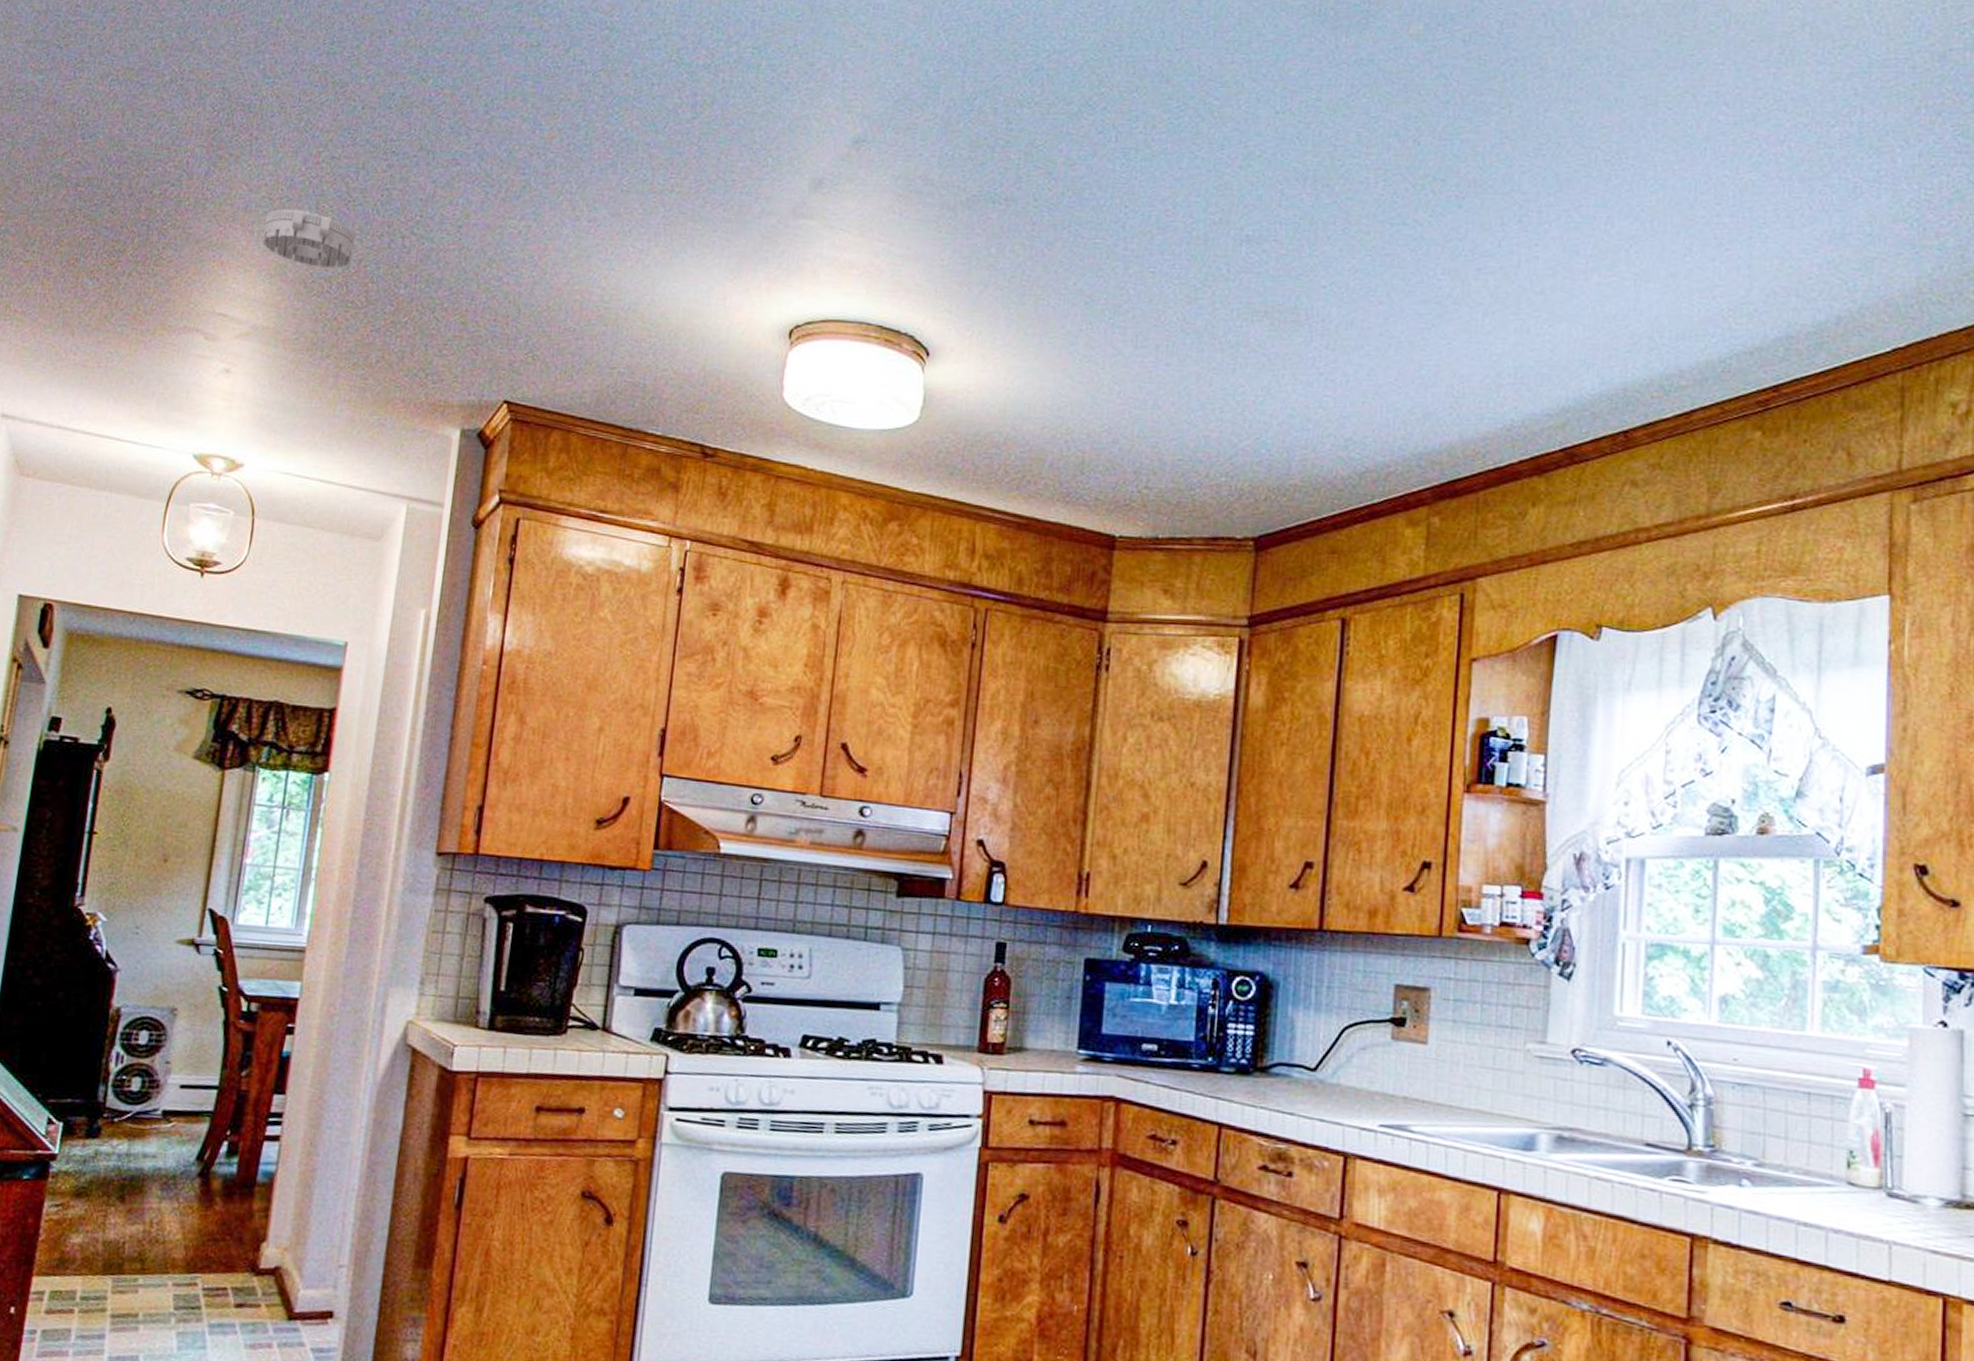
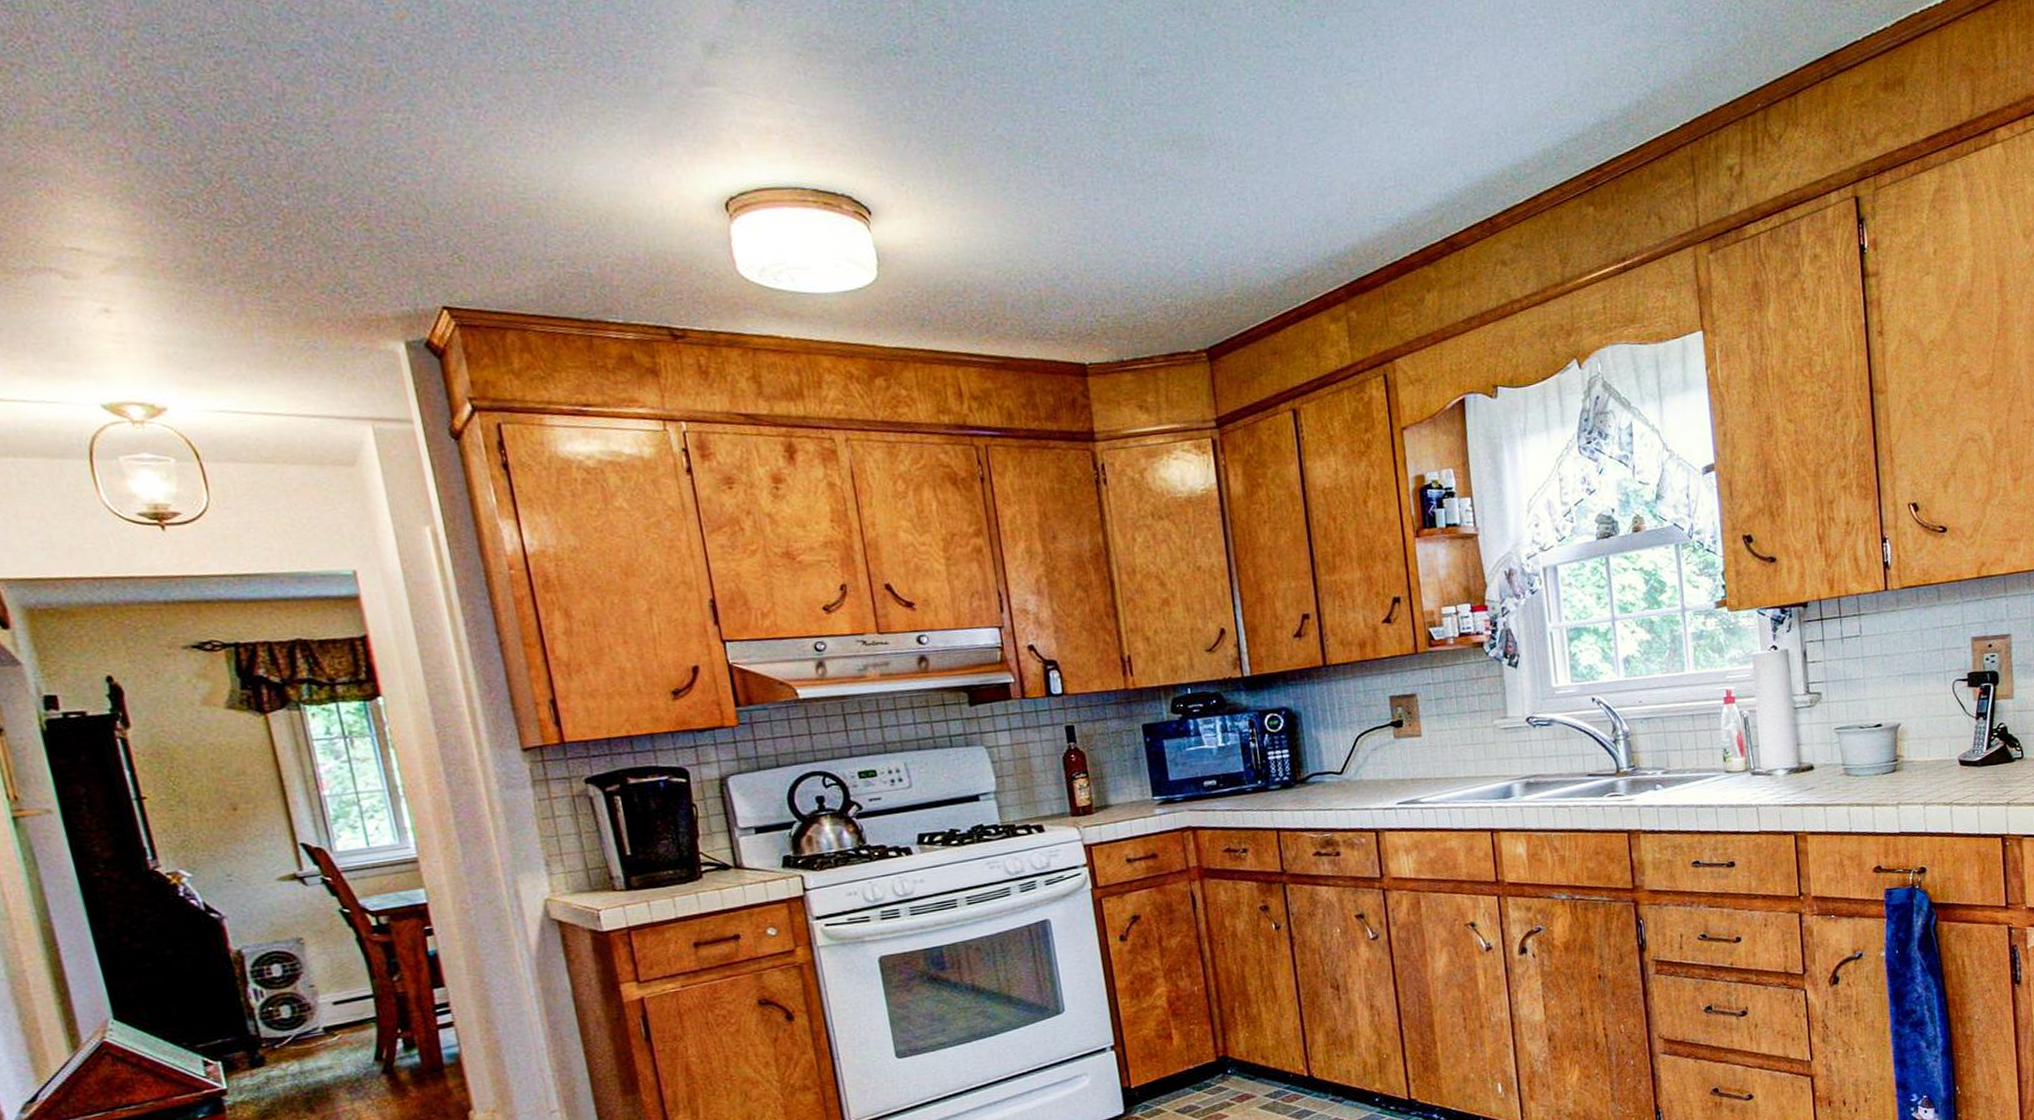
smoke detector: present [262,209,355,269] -> none [85,121,212,186]

